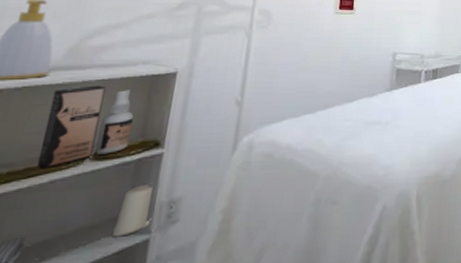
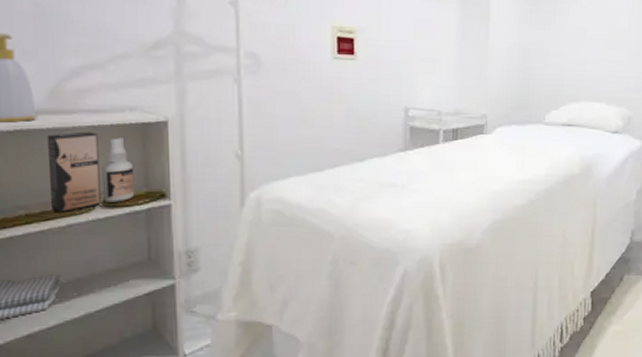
candle: present [112,183,153,238] -> none [138,233,173,280]

